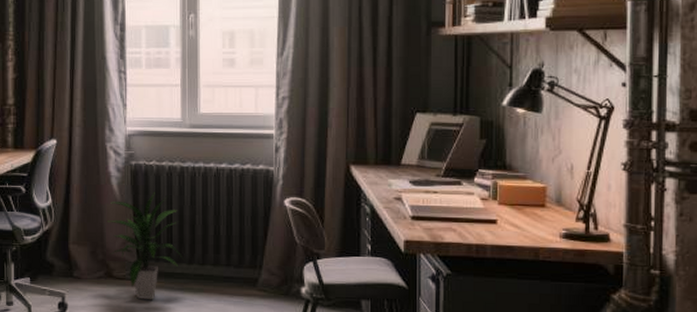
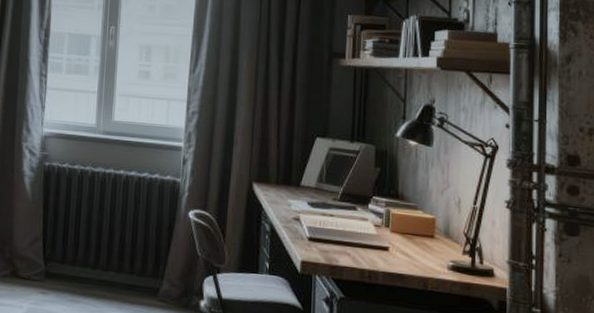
indoor plant: present [107,191,183,300] -> none [16,194,88,303]

